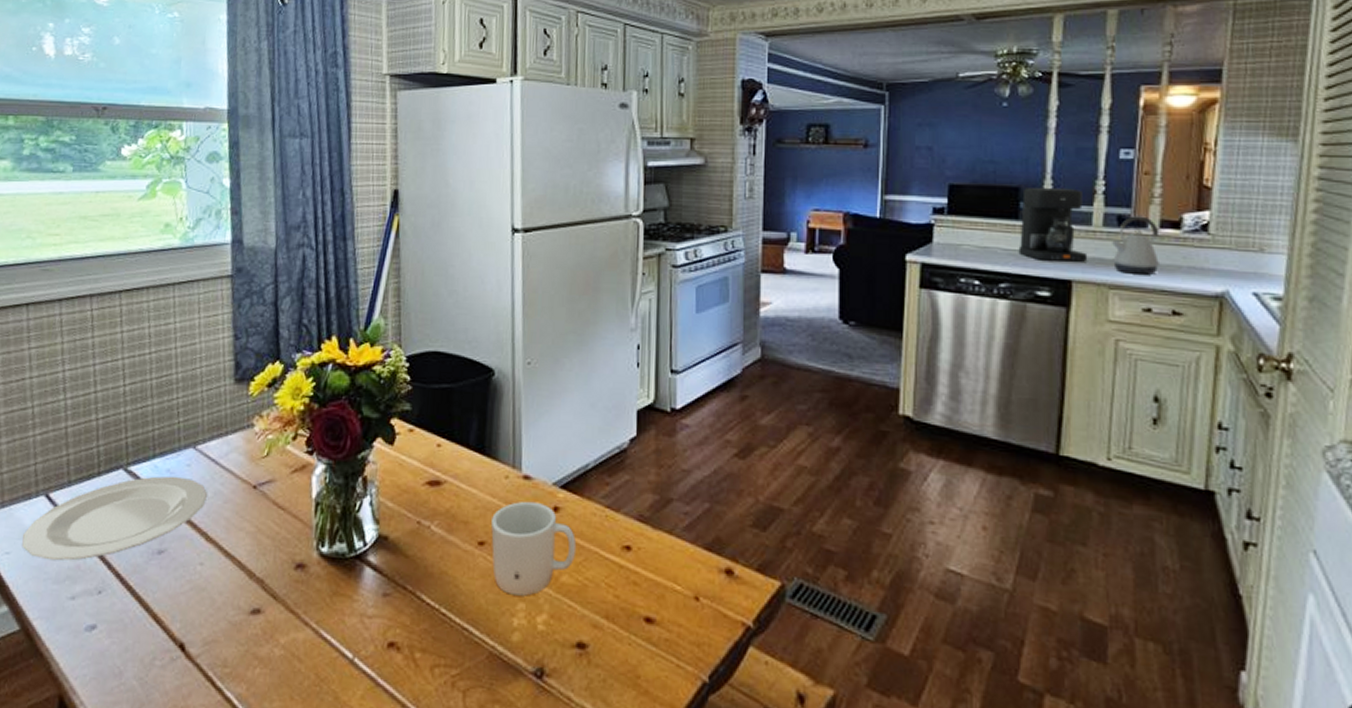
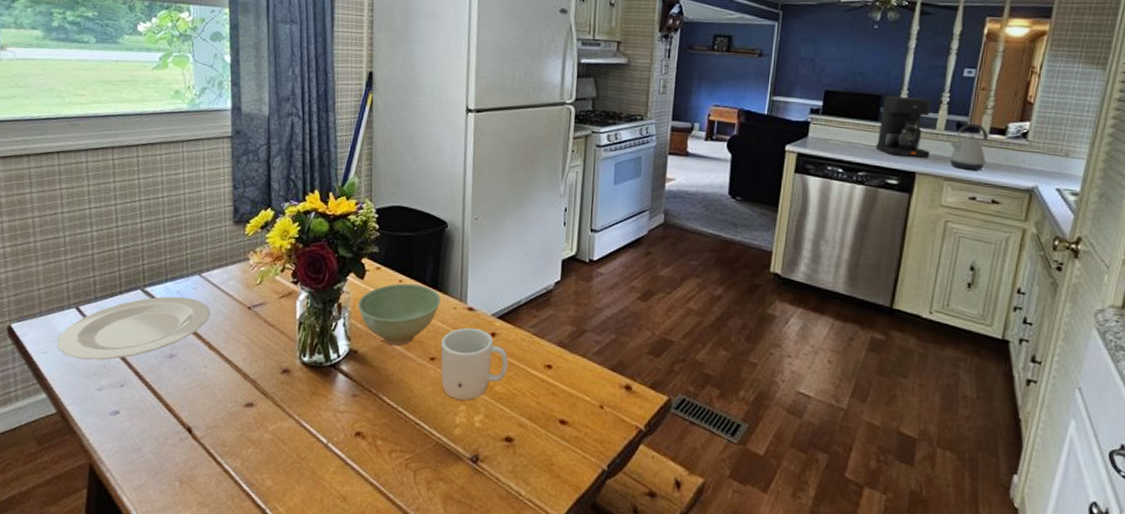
bowl: none [387,447,489,529] -> present [358,283,441,347]

